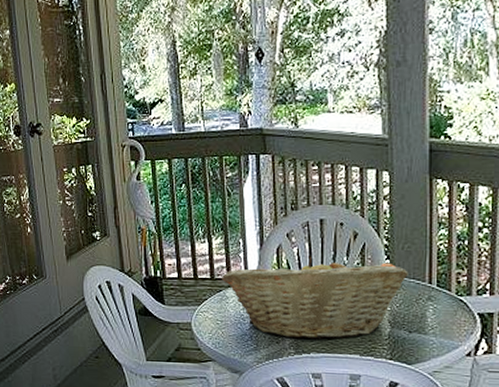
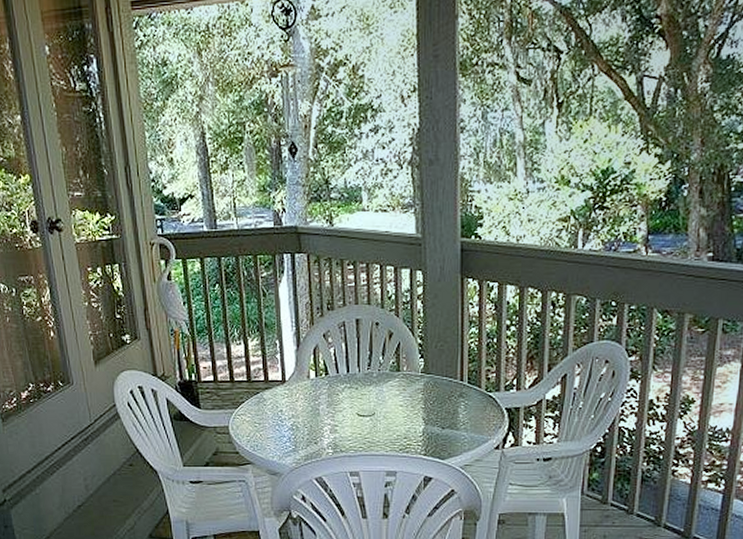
fruit basket: present [222,256,409,340] -> none [259,356,441,439]

